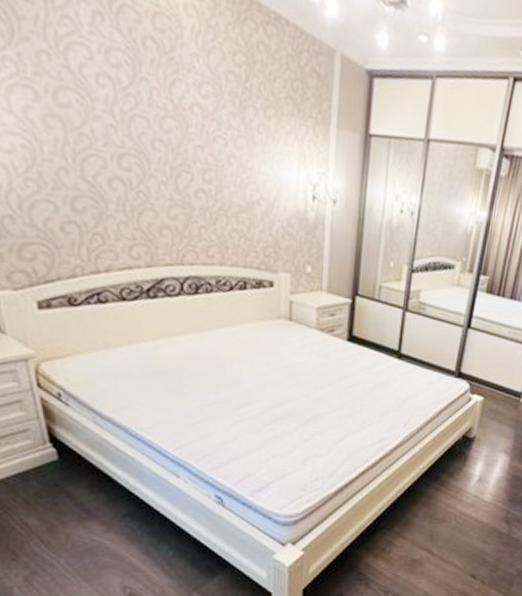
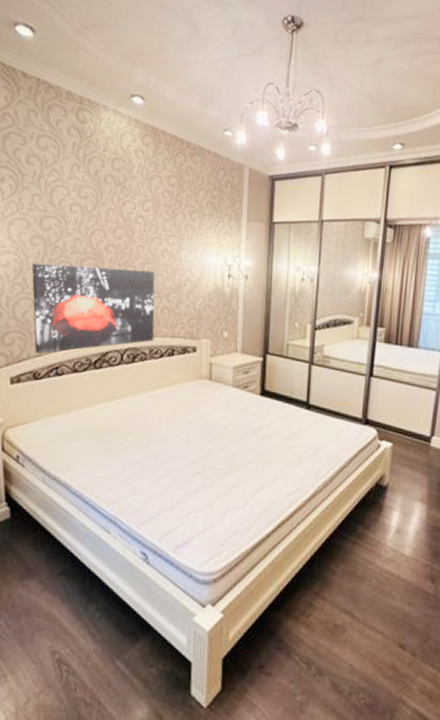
wall art: none [49,152,222,275] -> present [32,263,155,354]

